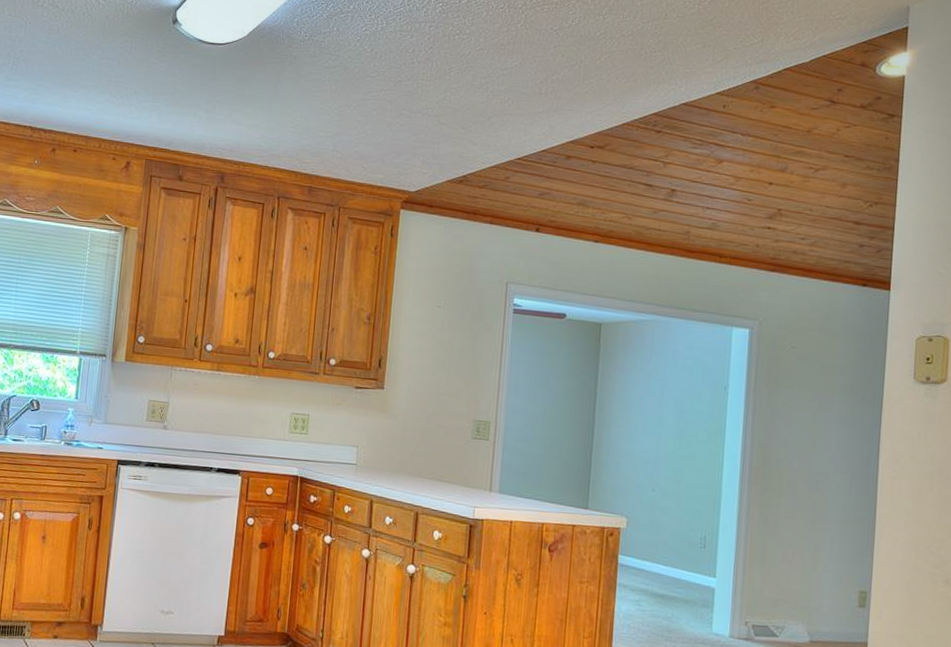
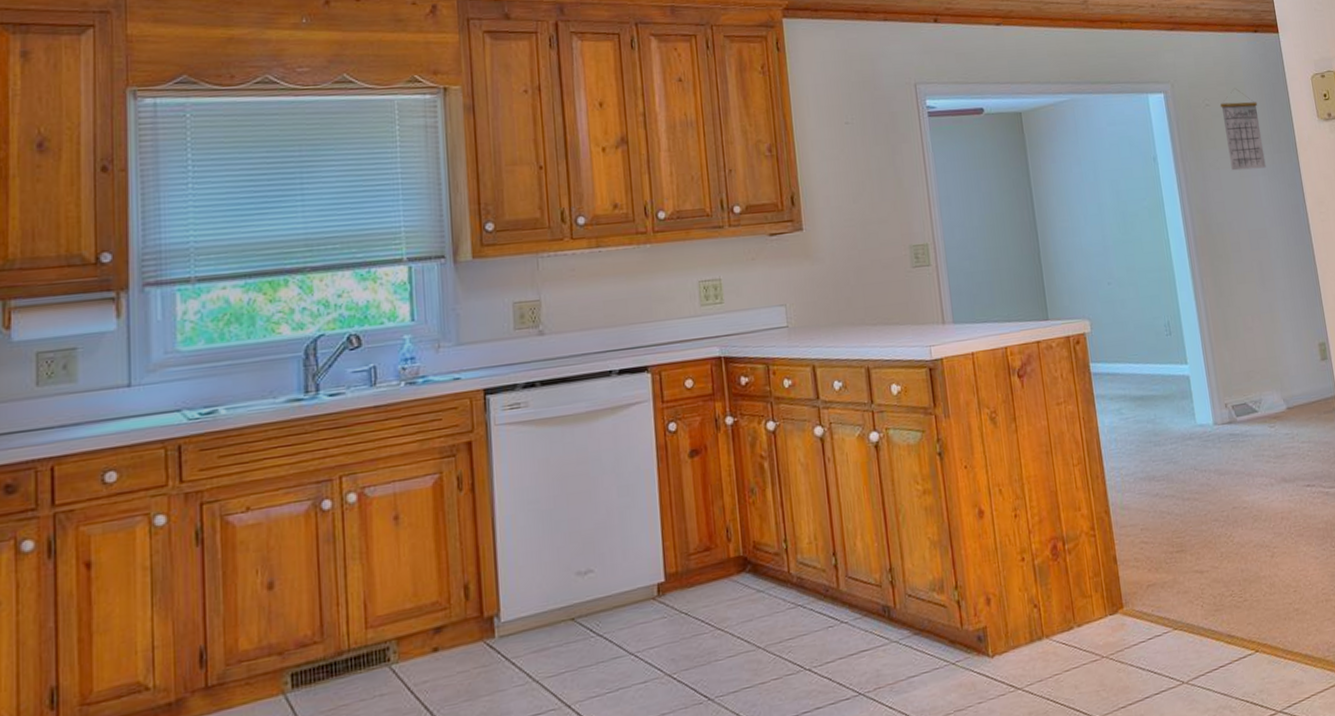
calendar: none [805,336,849,417] -> present [1219,88,1266,171]

